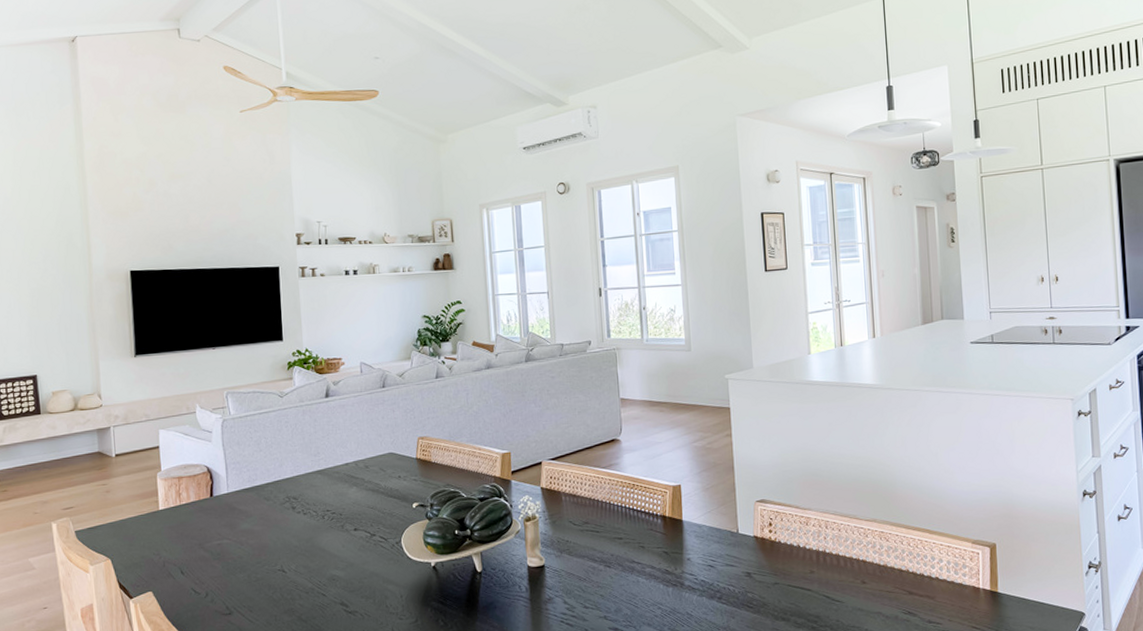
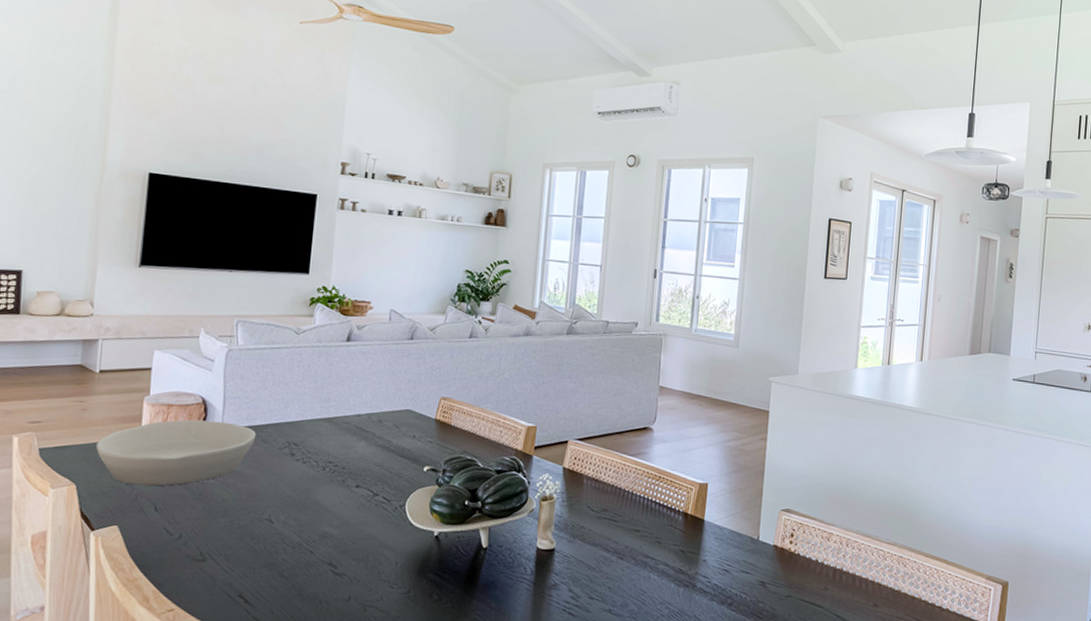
bowl: none [122,486,259,554] -> present [95,419,256,487]

